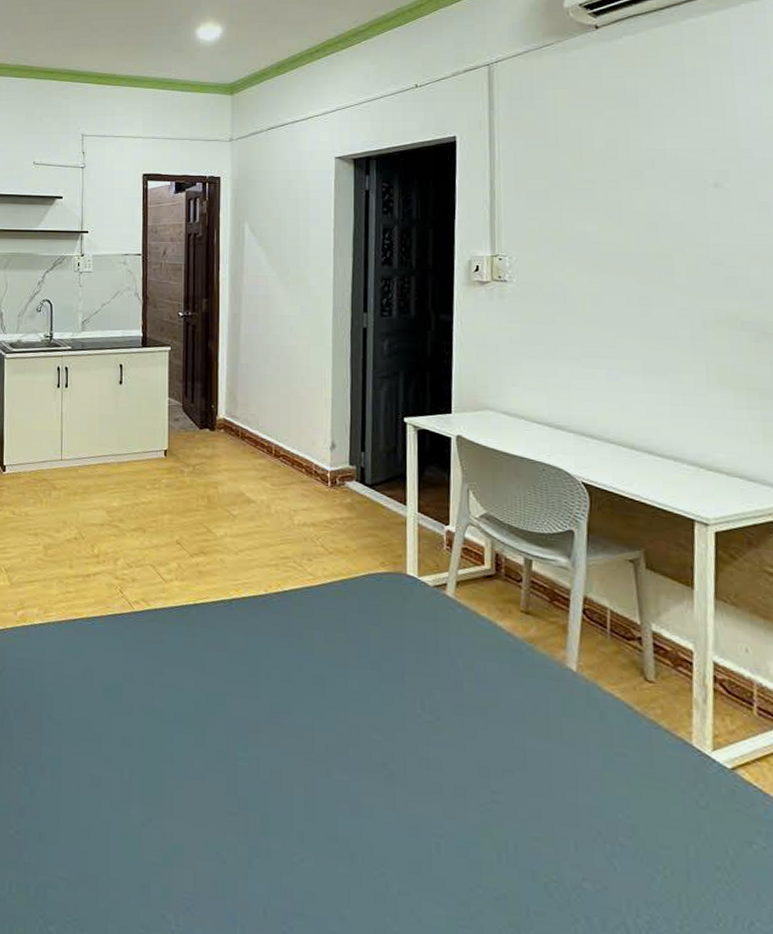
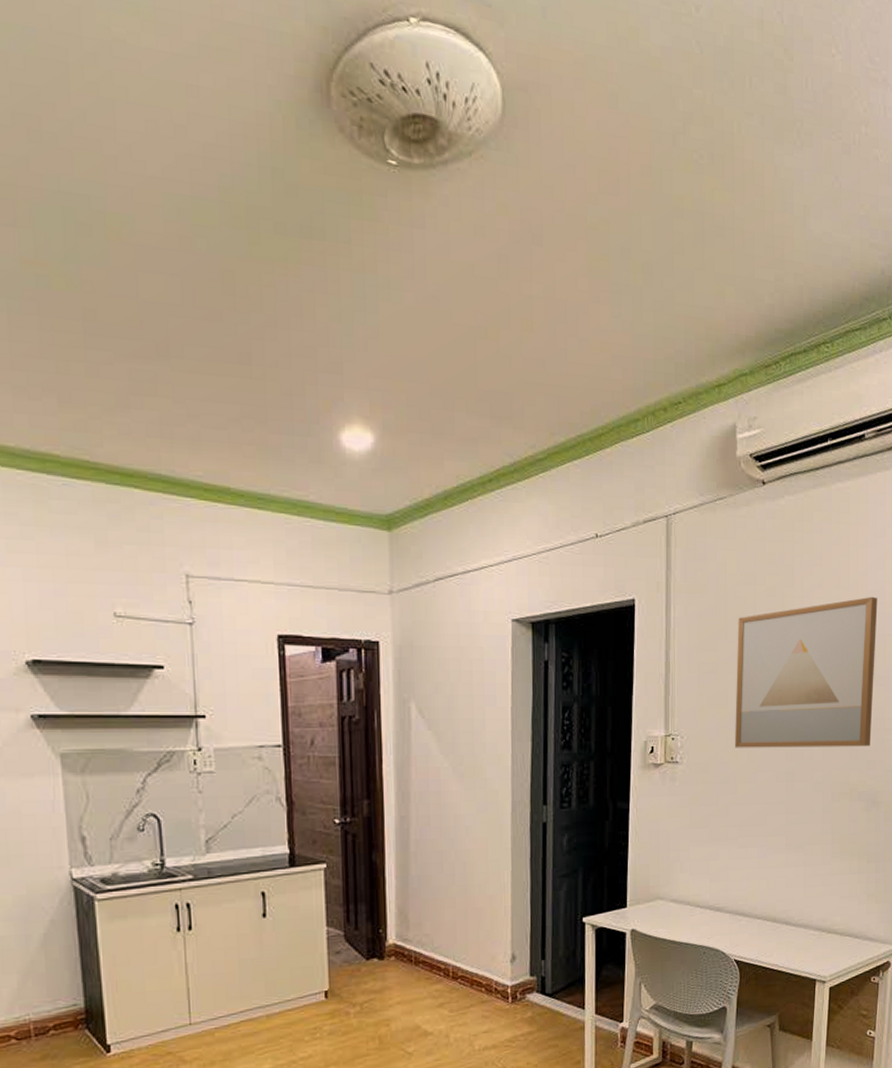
wall art: none [571,122,755,274] -> present [735,596,878,748]

